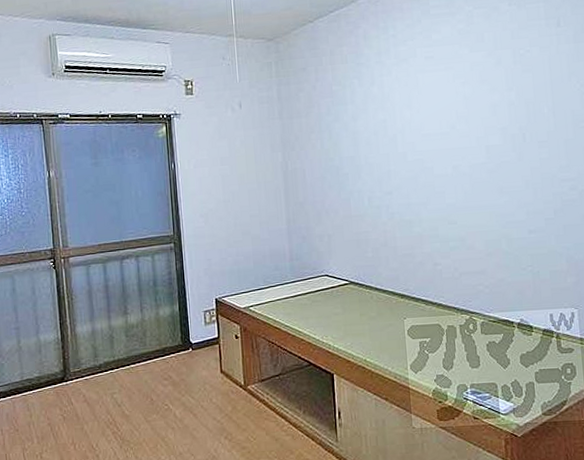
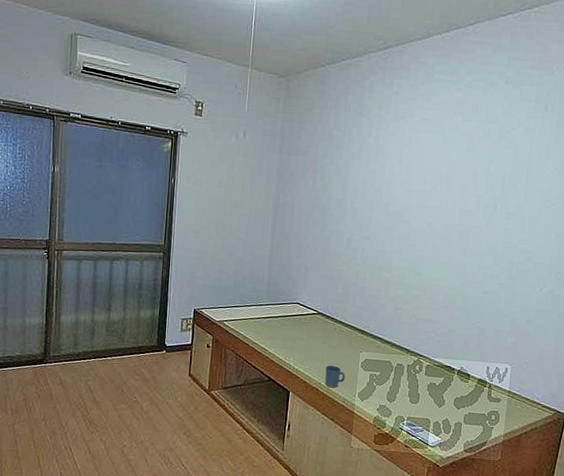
mug: none [369,338,392,364] -> present [324,365,345,388]

